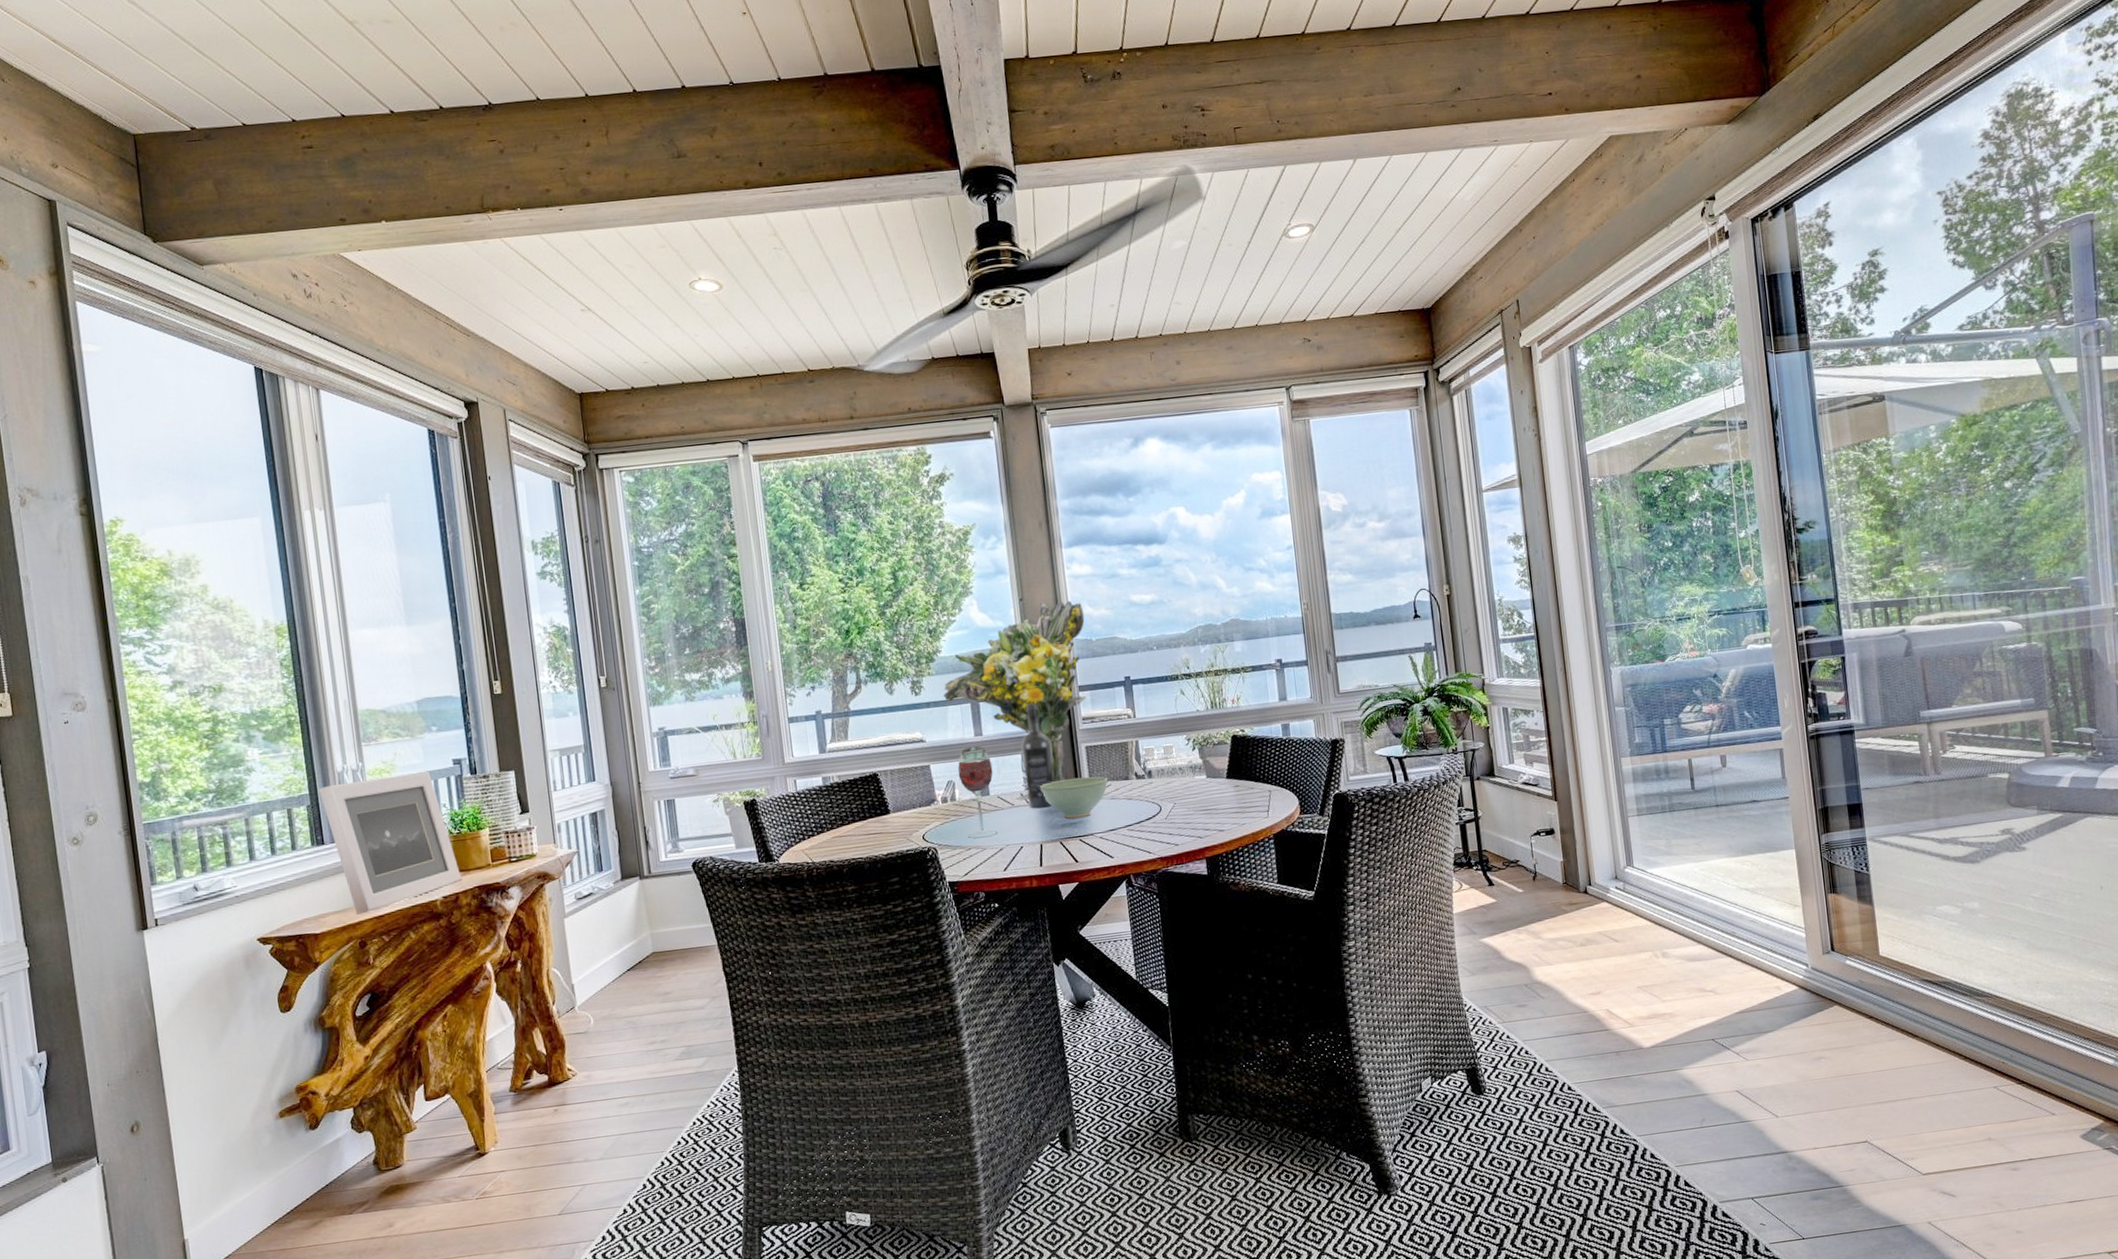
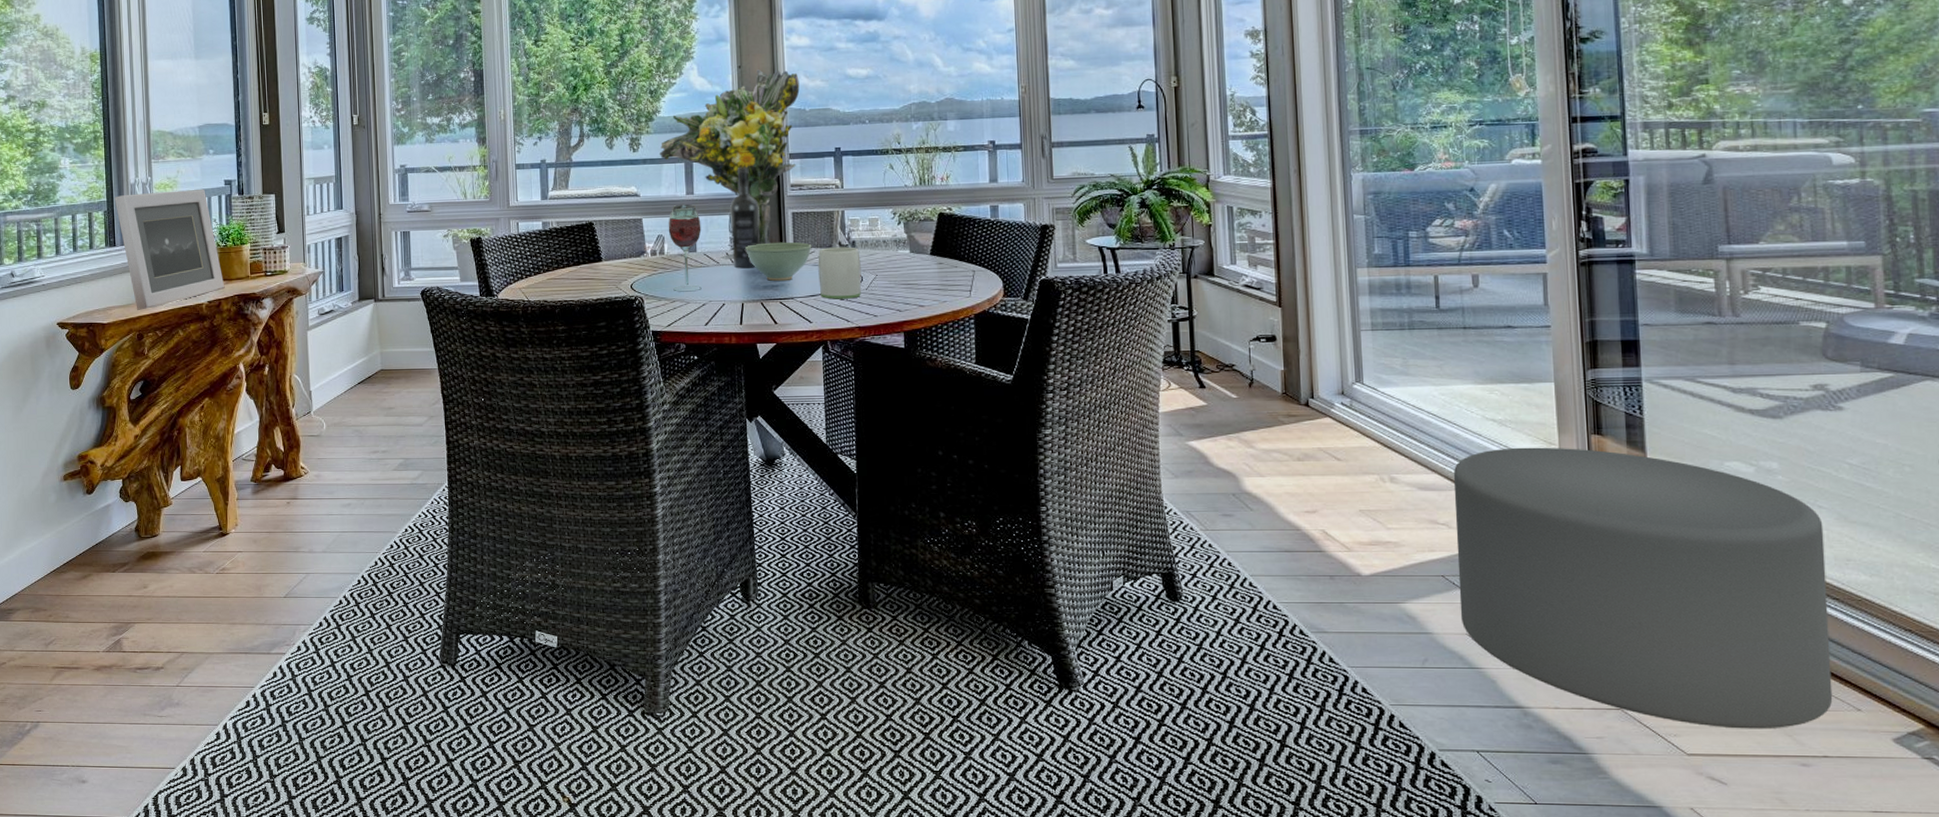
mug: none [1115,777,1161,832] -> present [818,247,862,299]
pouf: none [1715,907,2033,1147] -> present [1453,447,1833,729]

